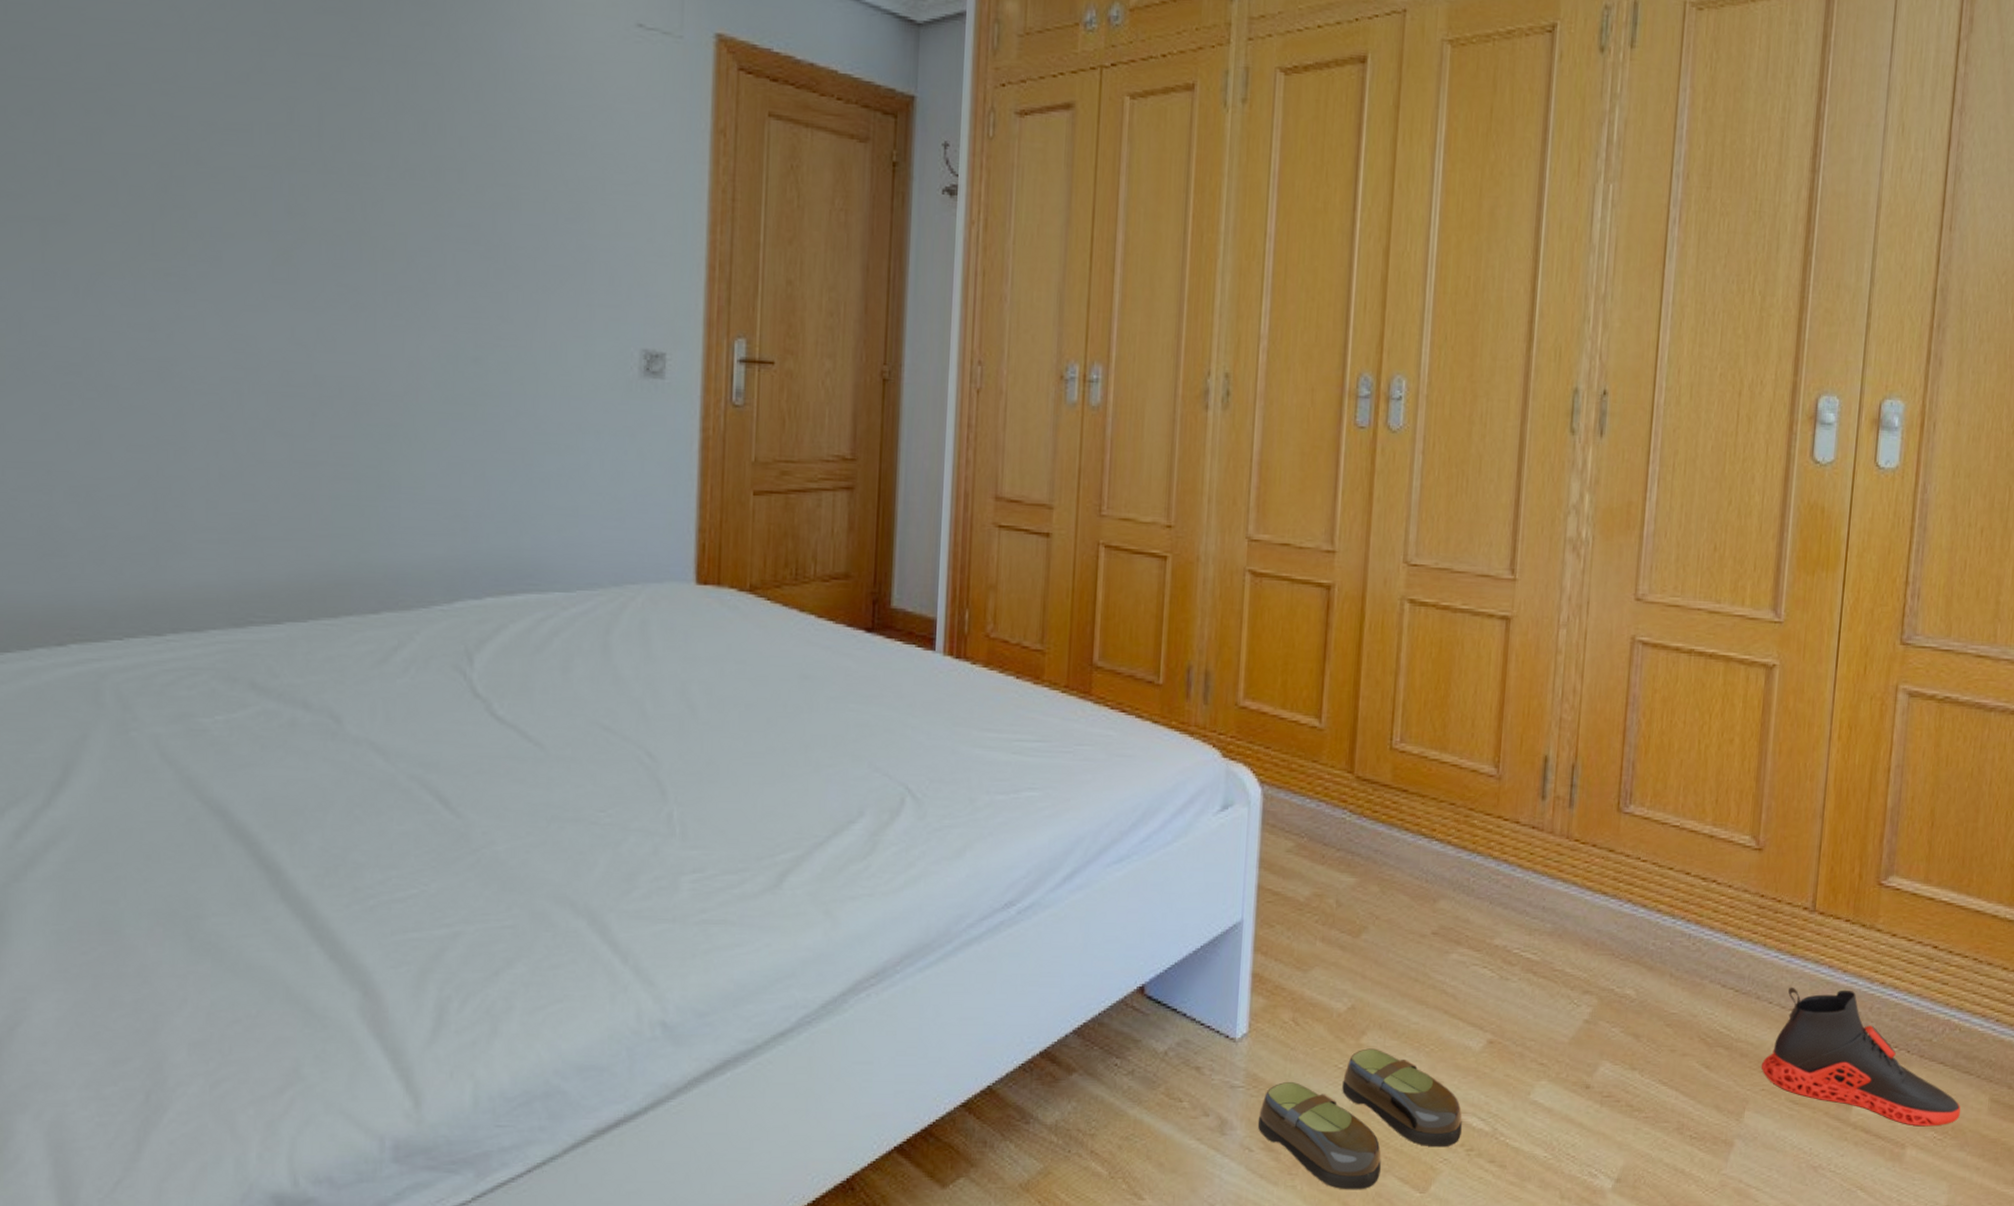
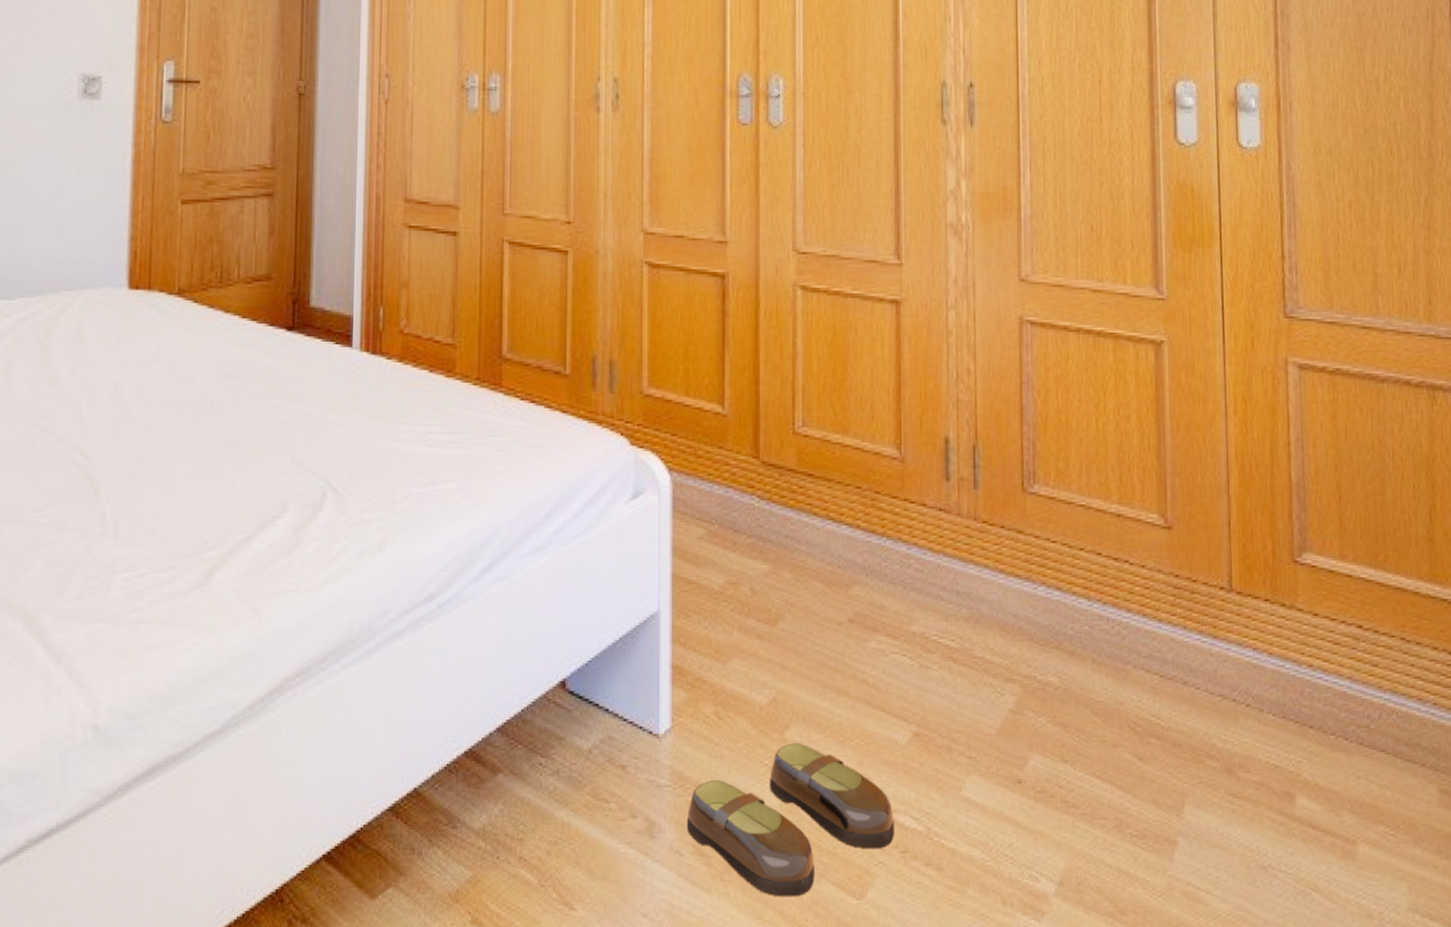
high-top sneaker: present [1761,987,1961,1127] -> none [1195,671,1410,821]

